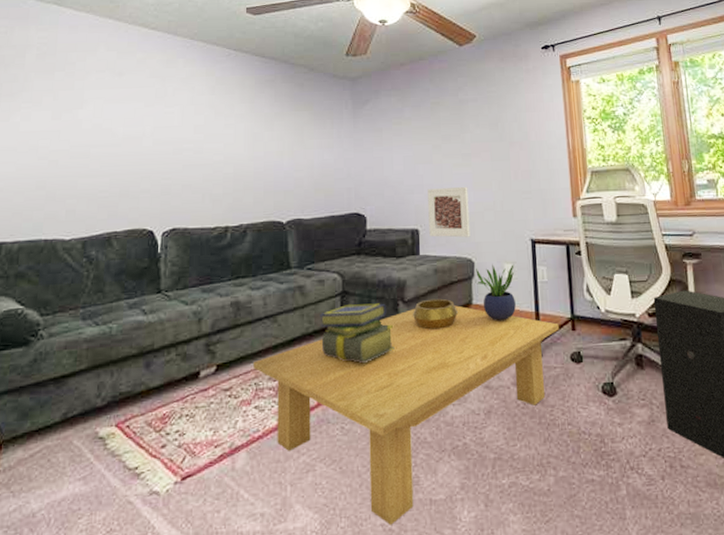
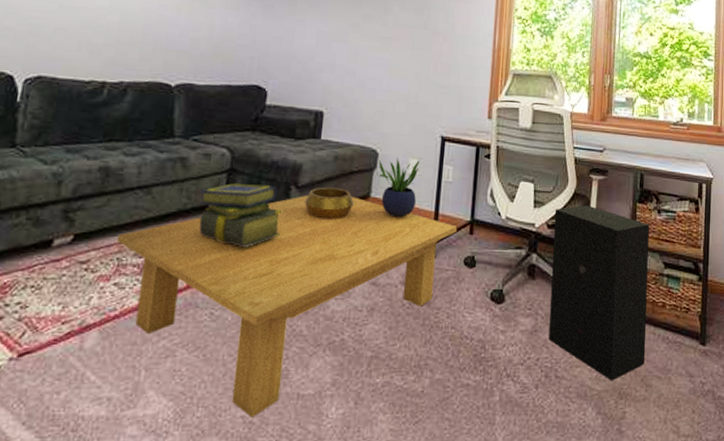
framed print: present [427,186,470,238] -> none [334,69,383,127]

